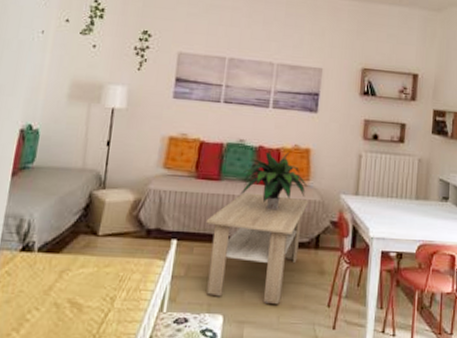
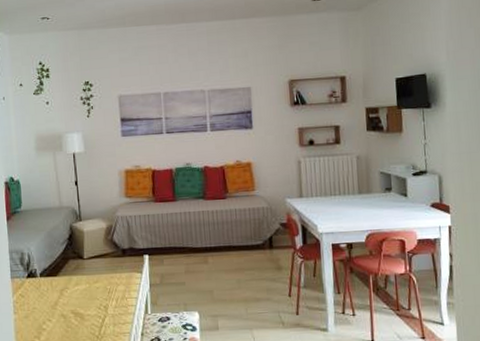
coffee table: present [205,192,309,304] -> none [169,207,258,299]
potted plant: present [240,150,308,210] -> none [193,167,254,221]

